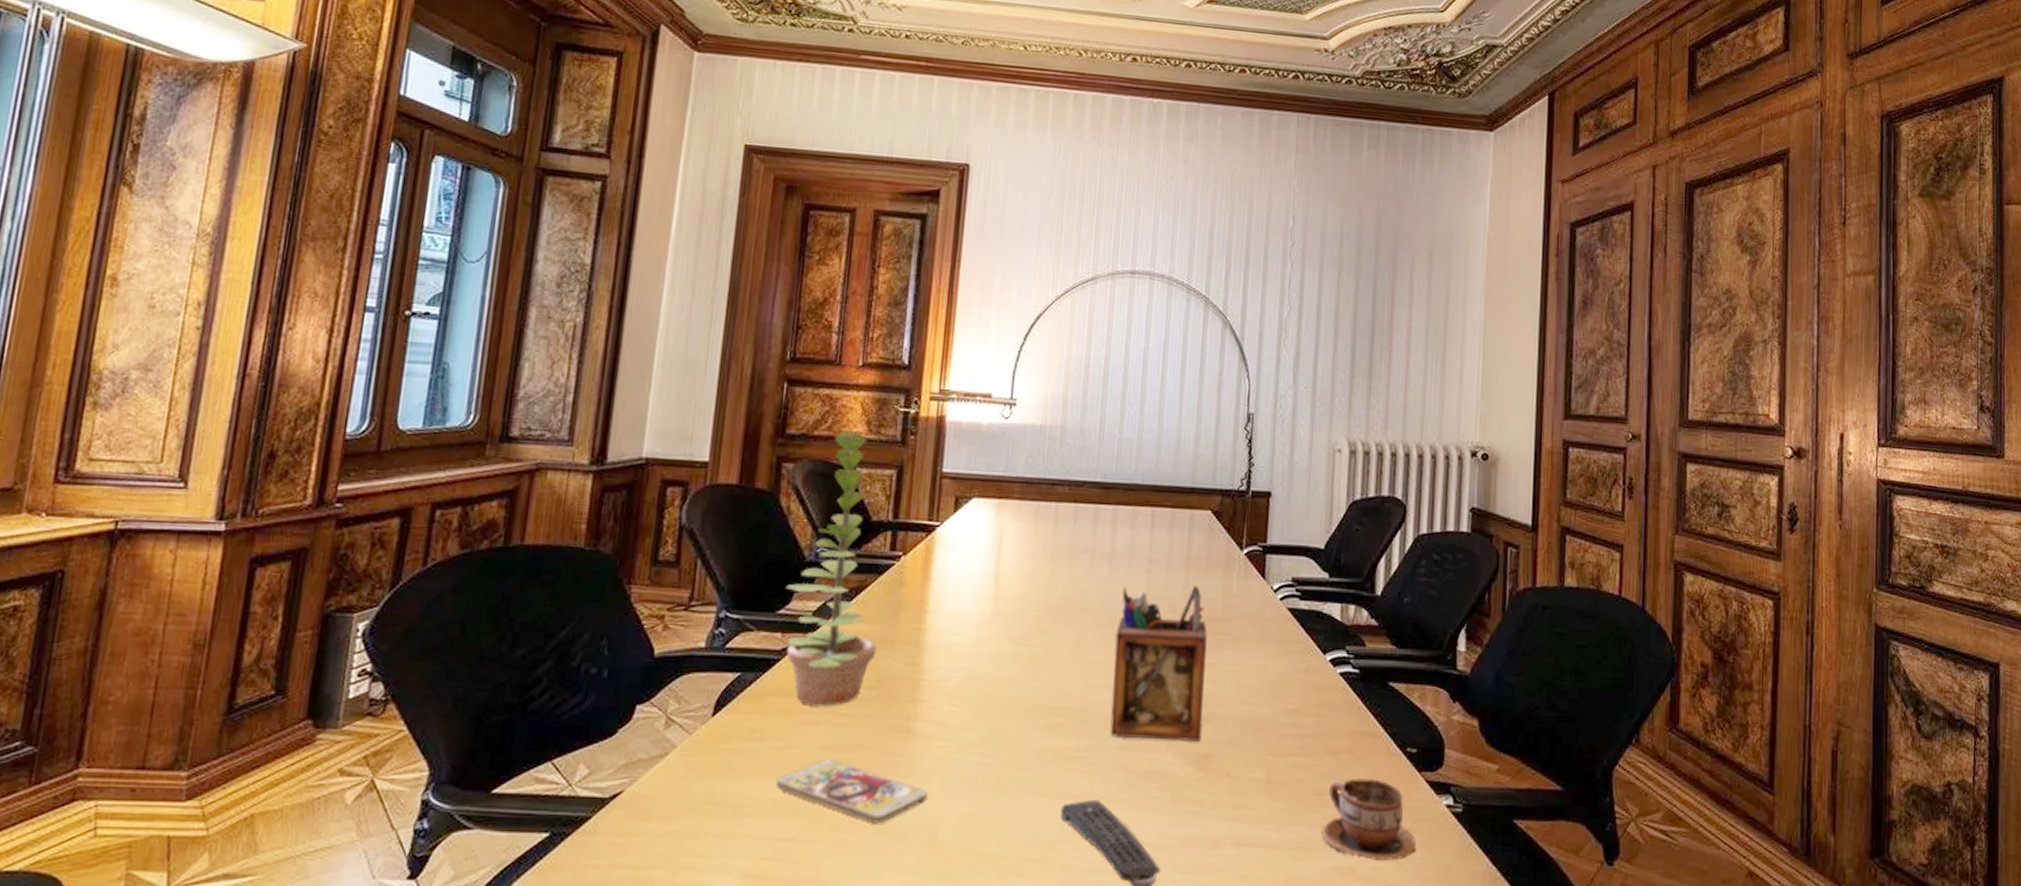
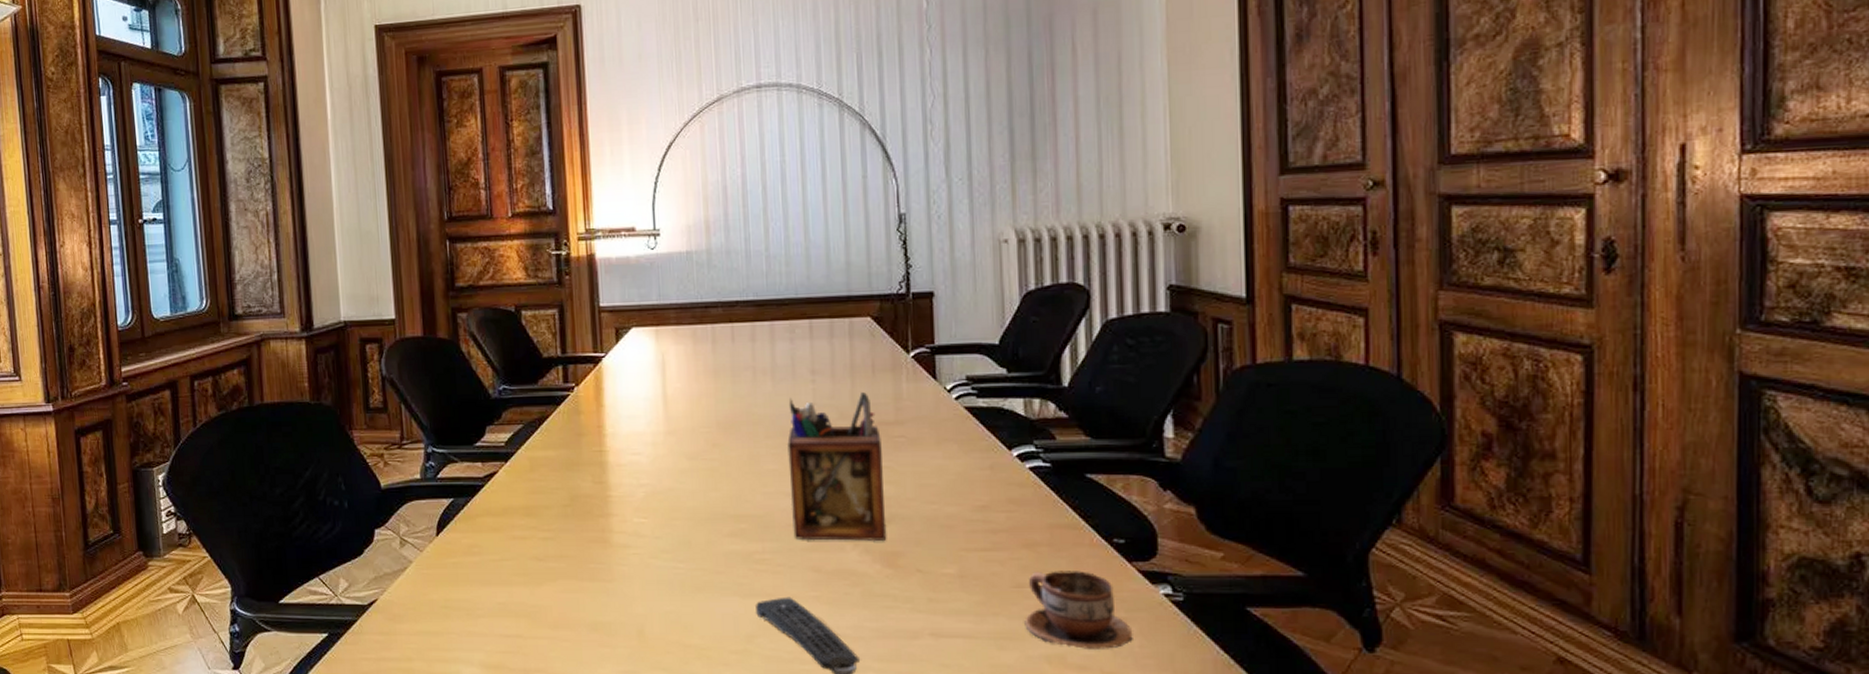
smartphone: present [775,759,929,824] -> none [498,569,632,622]
plant: present [785,431,877,707] -> none [478,278,566,524]

